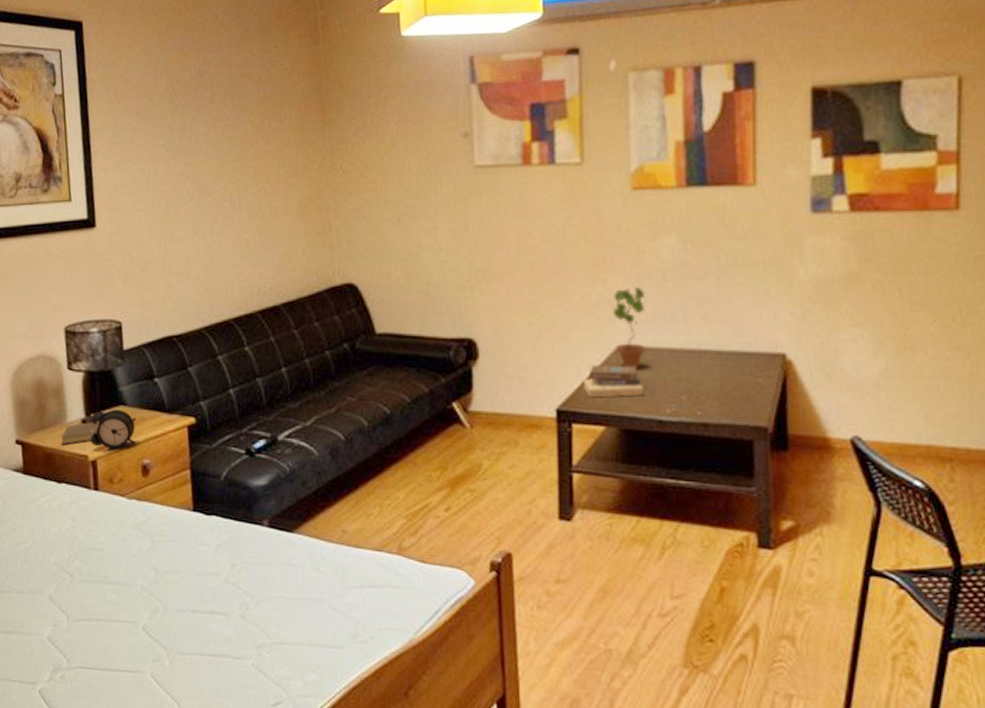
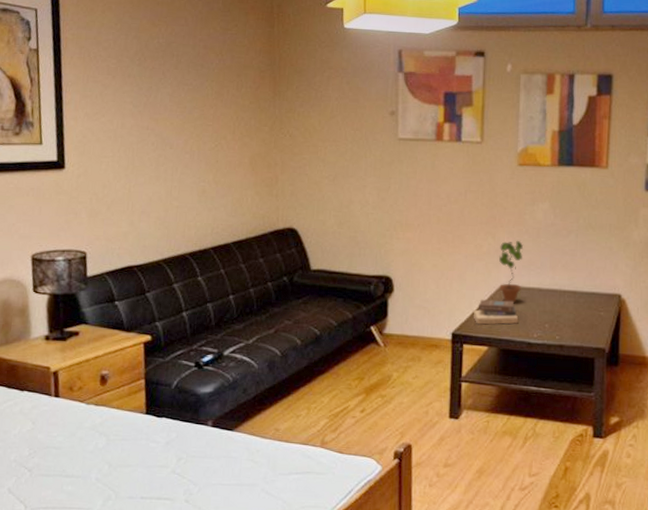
book: present [60,421,100,444] -> none [23,337,62,357]
alarm clock: present [90,409,137,449] -> none [52,328,97,362]

